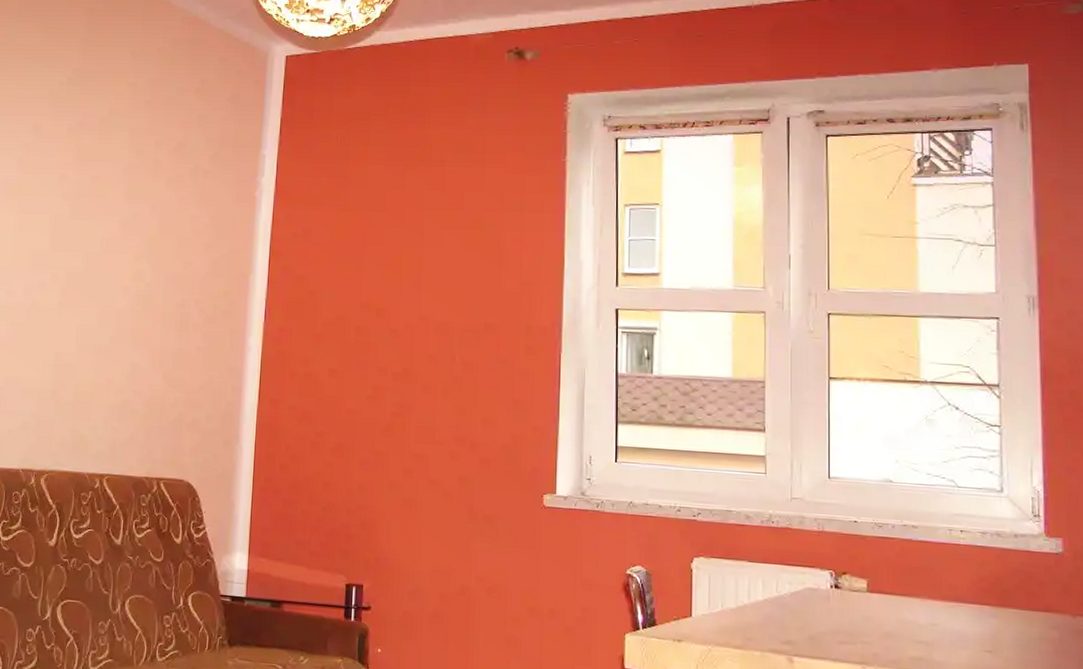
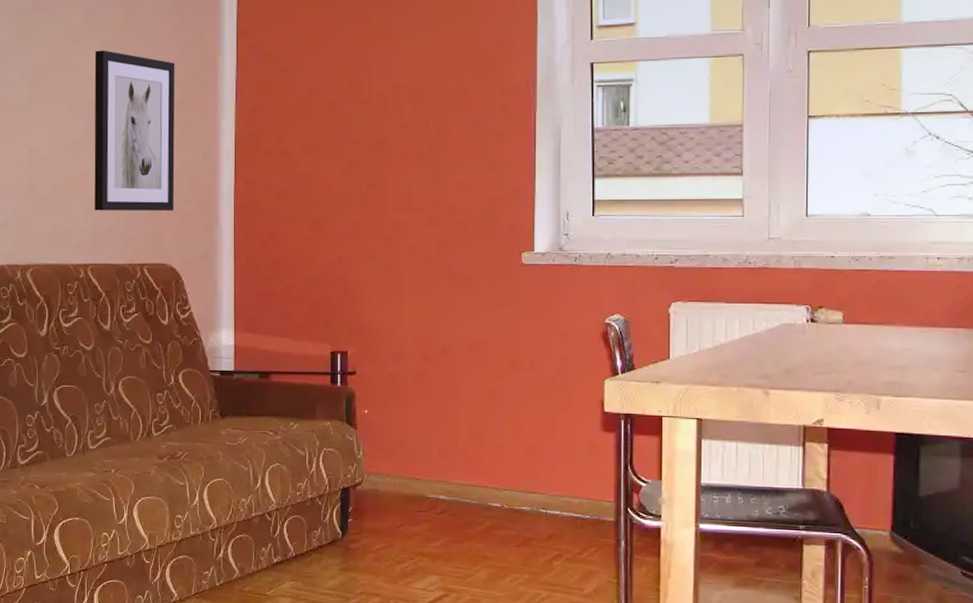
wall art: none [115,260,207,426] -> present [94,50,175,211]

